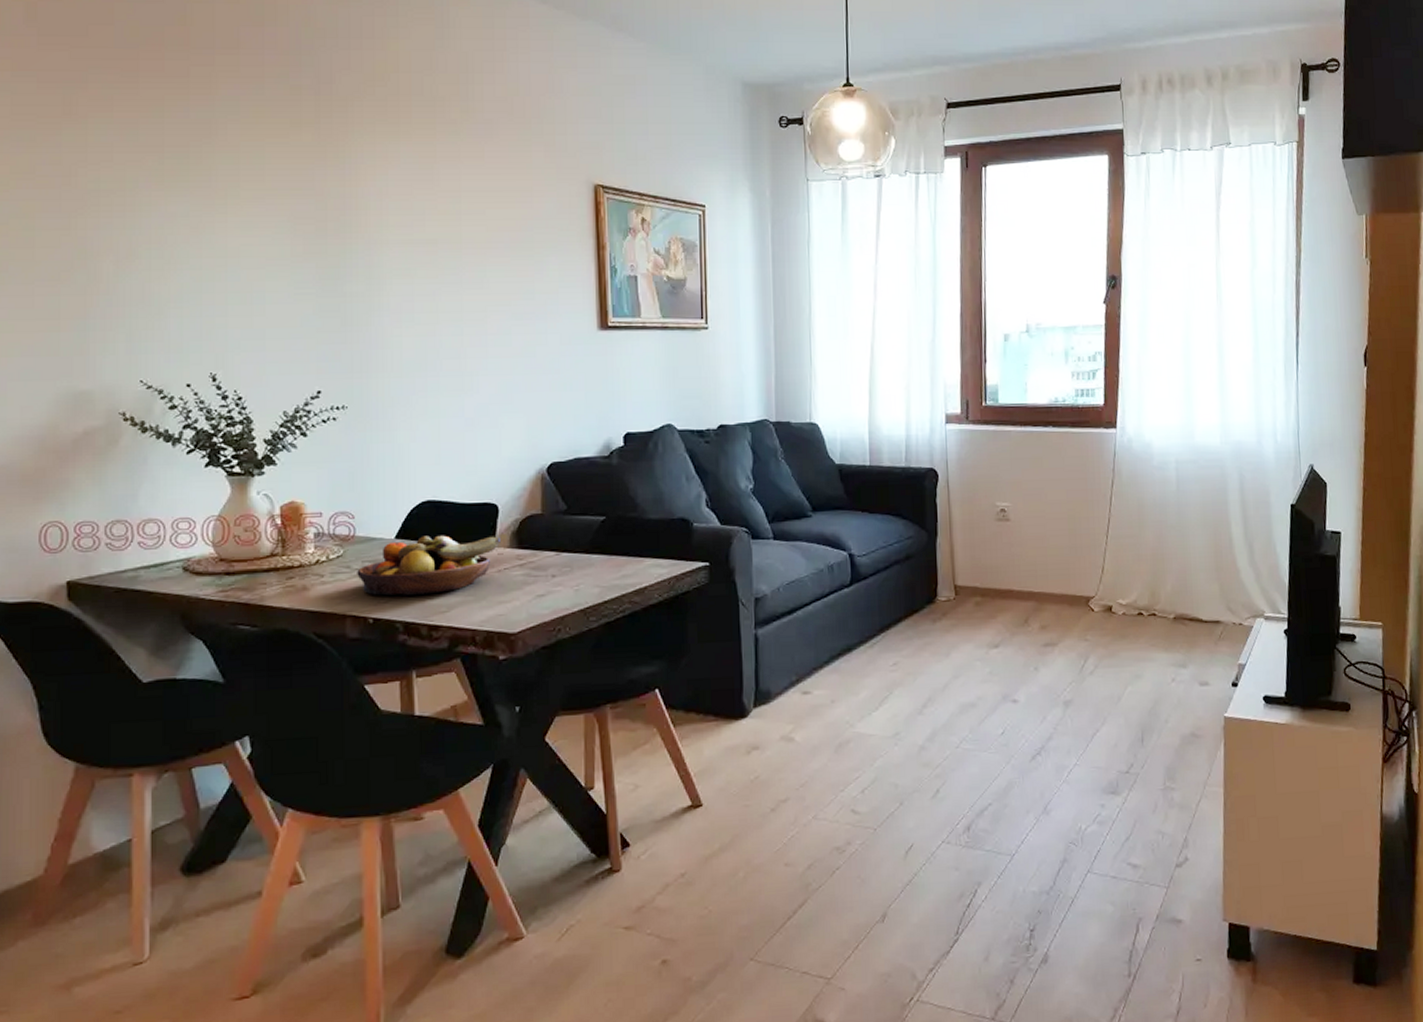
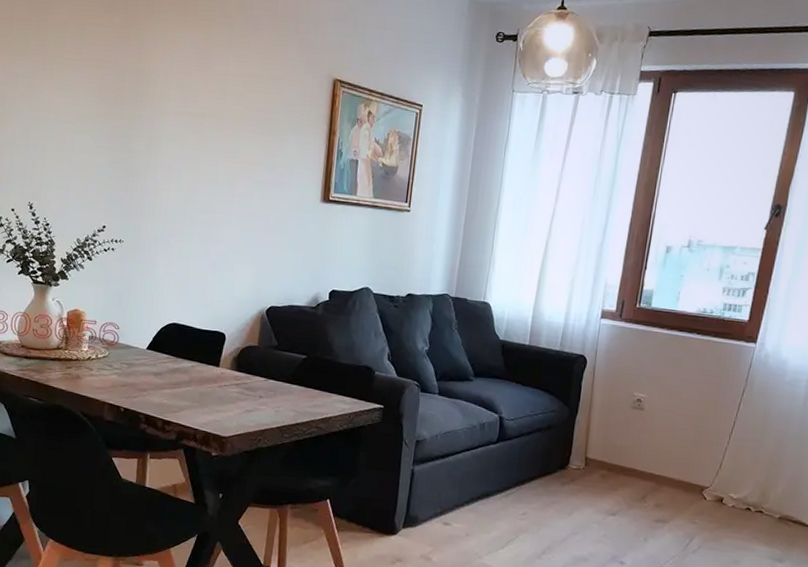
fruit bowl: present [357,535,500,596] -> none [116,350,224,397]

